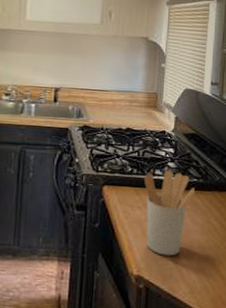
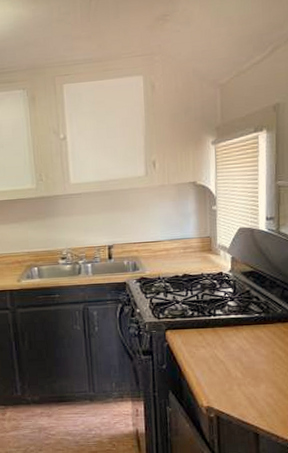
utensil holder: present [143,169,196,256] -> none [205,308,258,387]

